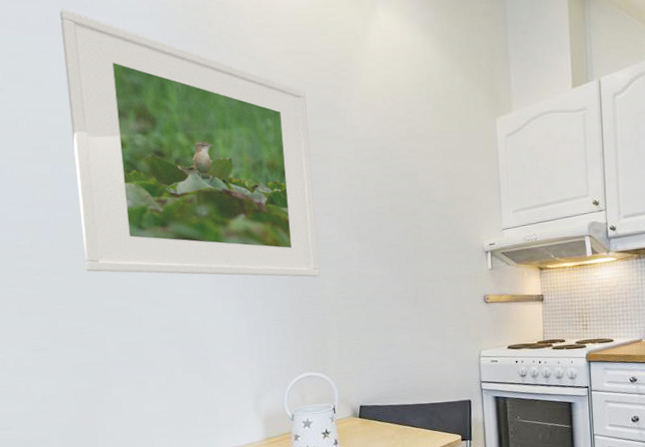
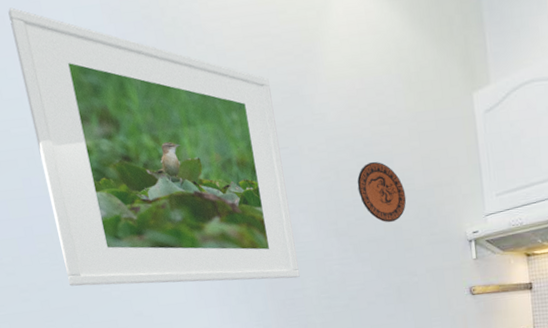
decorative plate: none [382,173,428,231] -> present [357,161,407,223]

